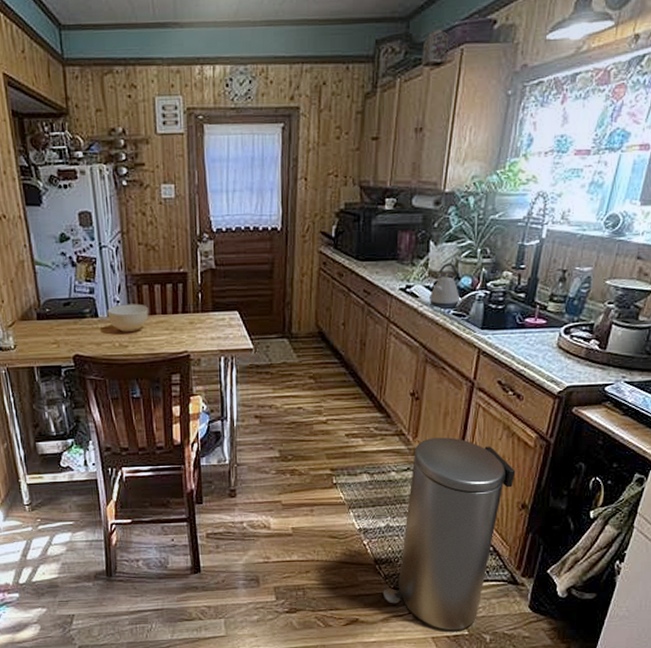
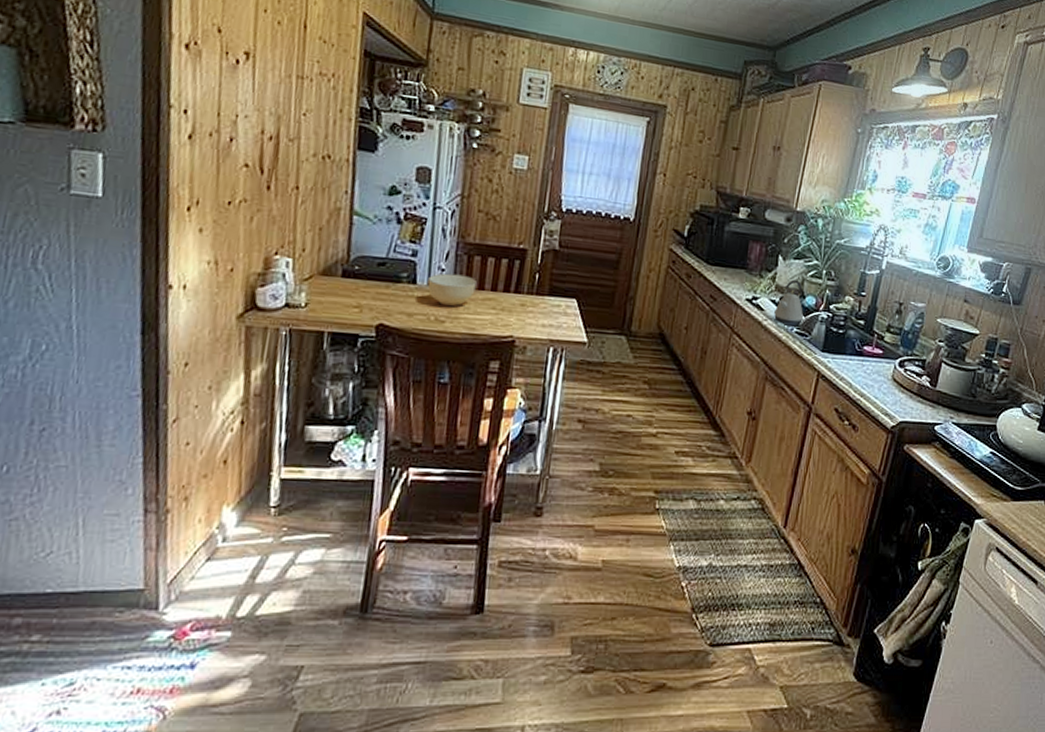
pedal bin: present [382,437,516,633] -> none [696,464,848,705]
decorative jar: present [421,29,451,67] -> none [783,63,811,96]

